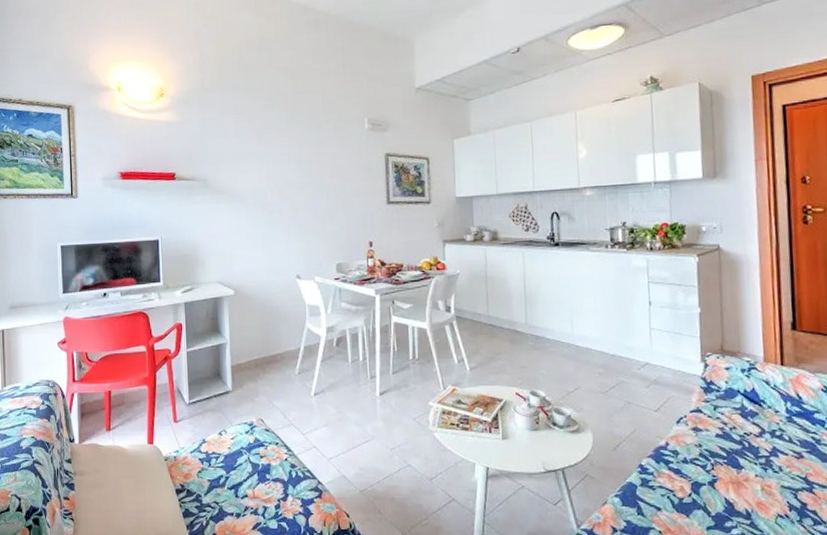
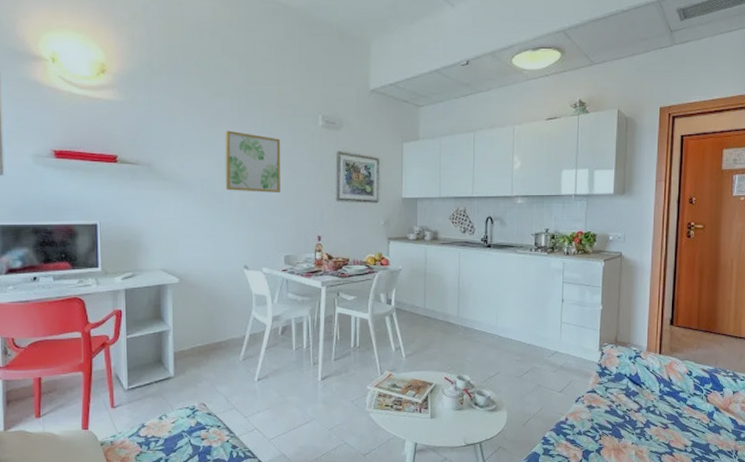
wall art: none [273,140,329,201] -> present [224,130,281,192]

